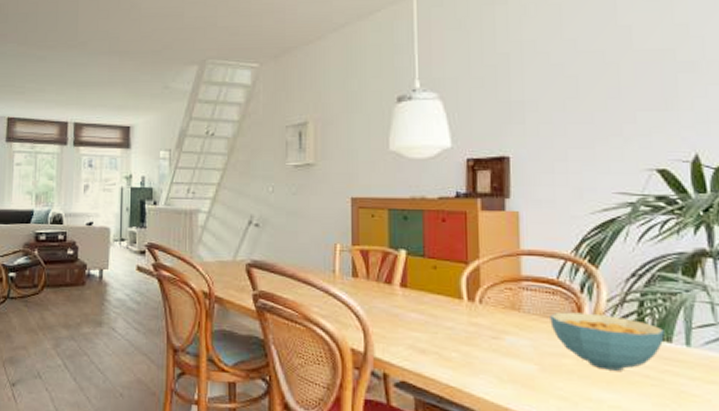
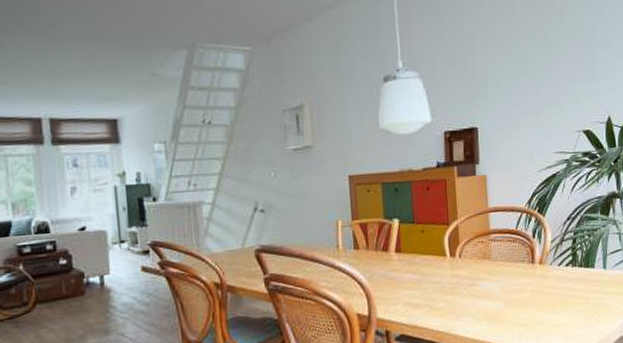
cereal bowl: present [550,312,665,371] -> none [512,253,590,297]

